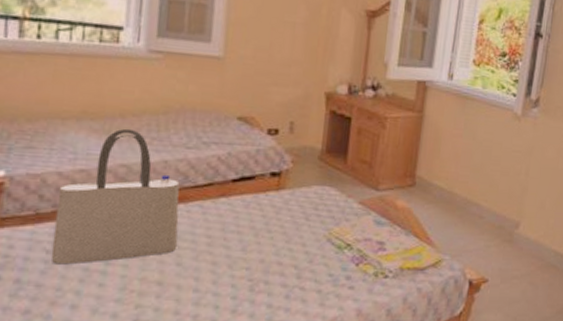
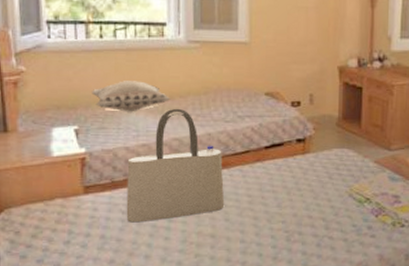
decorative pillow: none [19,91,122,129] -> present [91,81,171,111]

